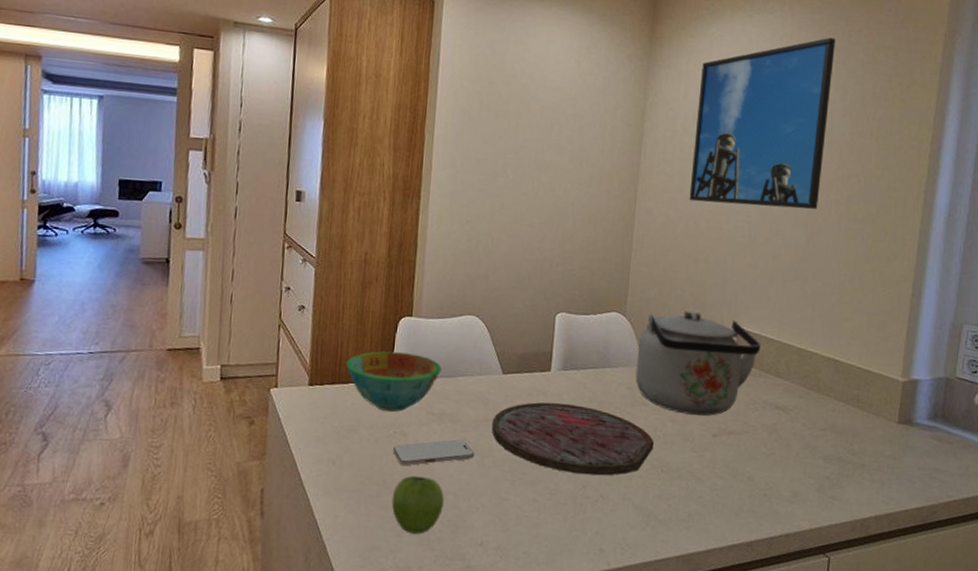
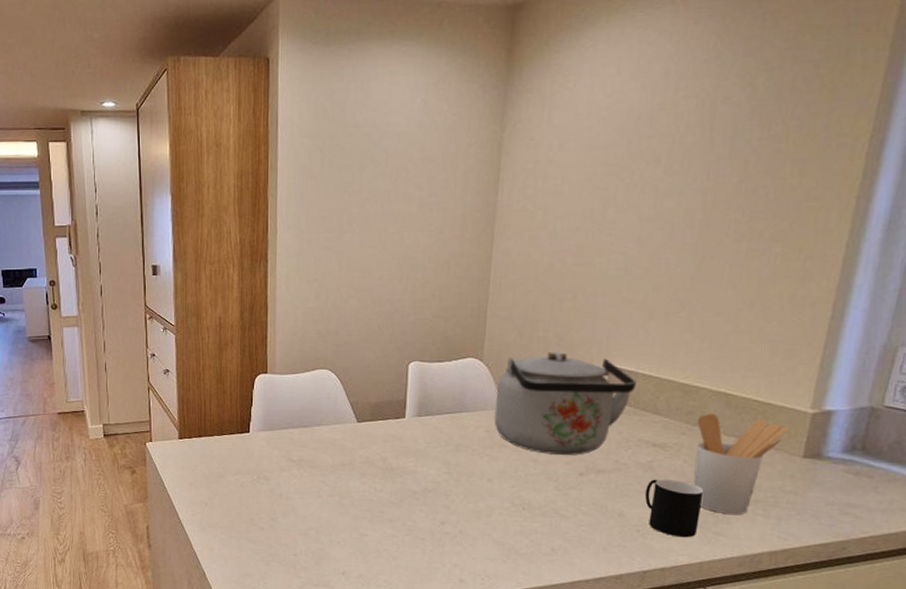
bowl: present [346,351,442,412] -> none [210,406,298,459]
fruit: present [391,475,444,534] -> none [259,514,307,564]
smartphone: present [393,439,475,466] -> none [258,482,334,507]
cutting board: present [491,402,654,476] -> none [349,446,515,514]
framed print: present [689,37,836,209] -> none [553,25,744,237]
cup: none [770,442,820,502] -> present [644,479,704,538]
utensil holder: none [811,378,885,478] -> present [693,413,788,514]

